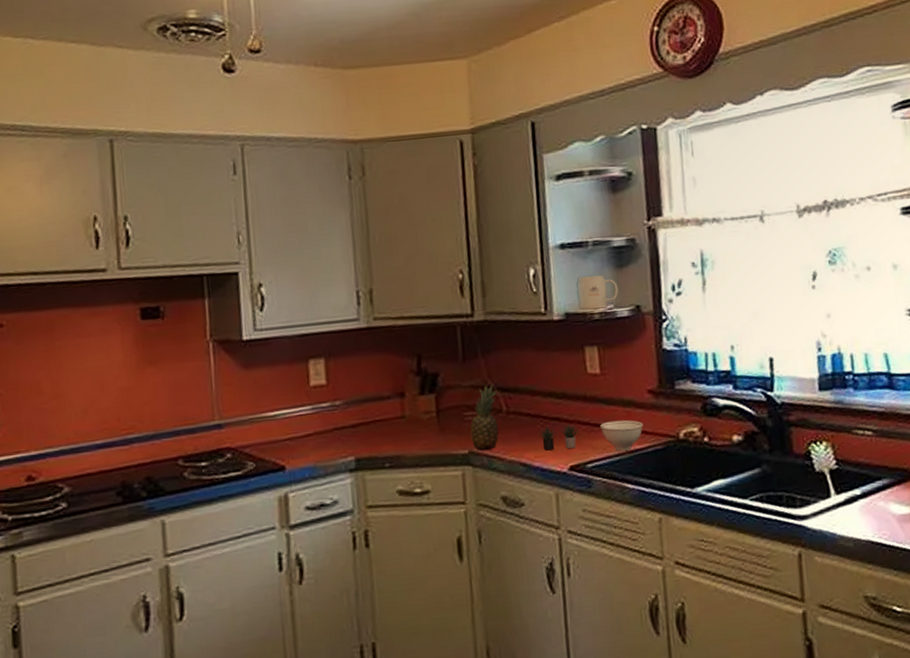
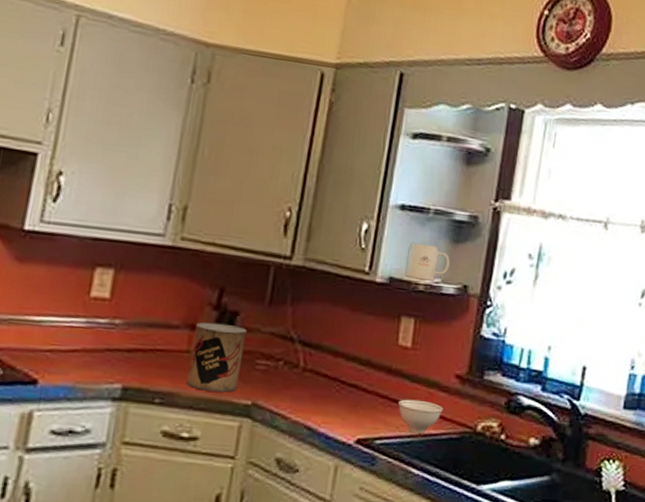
tin can: none [405,386,453,449] -> present [185,322,247,392]
fruit: present [470,385,499,450] -> none [257,335,299,405]
succulent plant: present [538,423,580,451] -> none [330,392,376,421]

